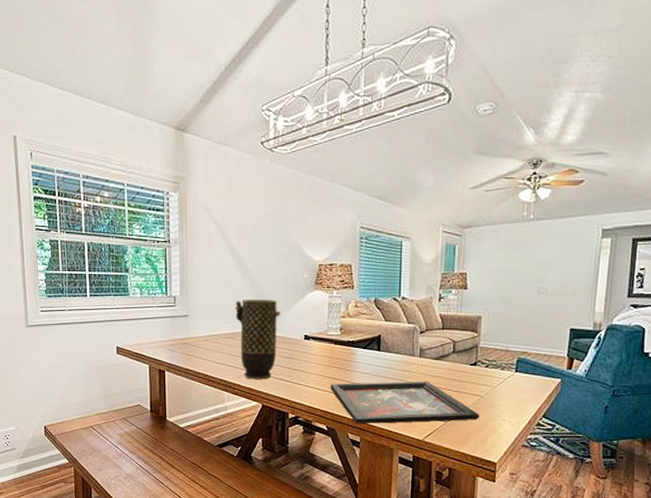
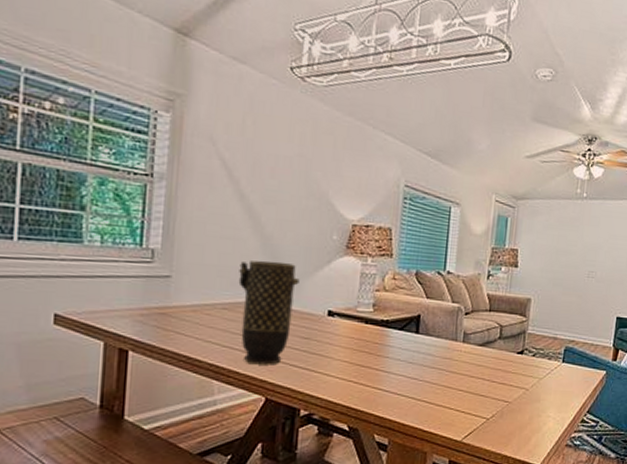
decorative tray: present [330,381,479,424] -> none [355,370,524,423]

